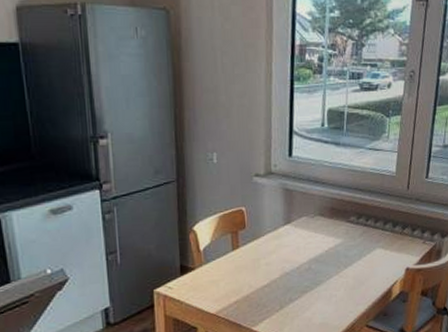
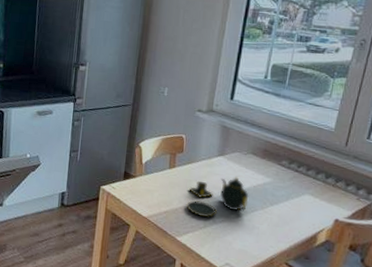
teapot: none [258,244,323,298] -> present [186,177,249,218]

